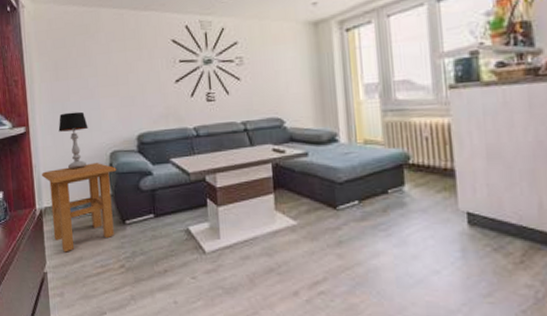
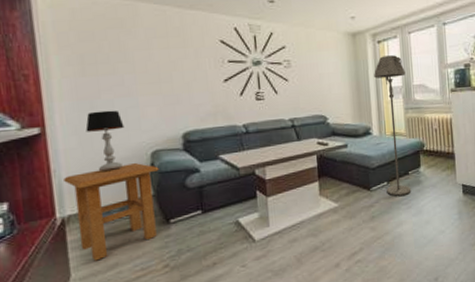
floor lamp: none [341,44,392,219] -> present [374,55,412,196]

